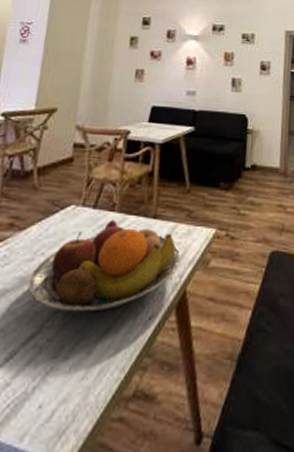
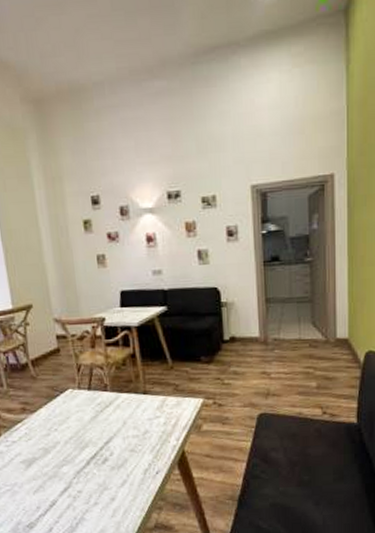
fruit bowl: present [28,219,181,312] -> none [50,398,175,472]

